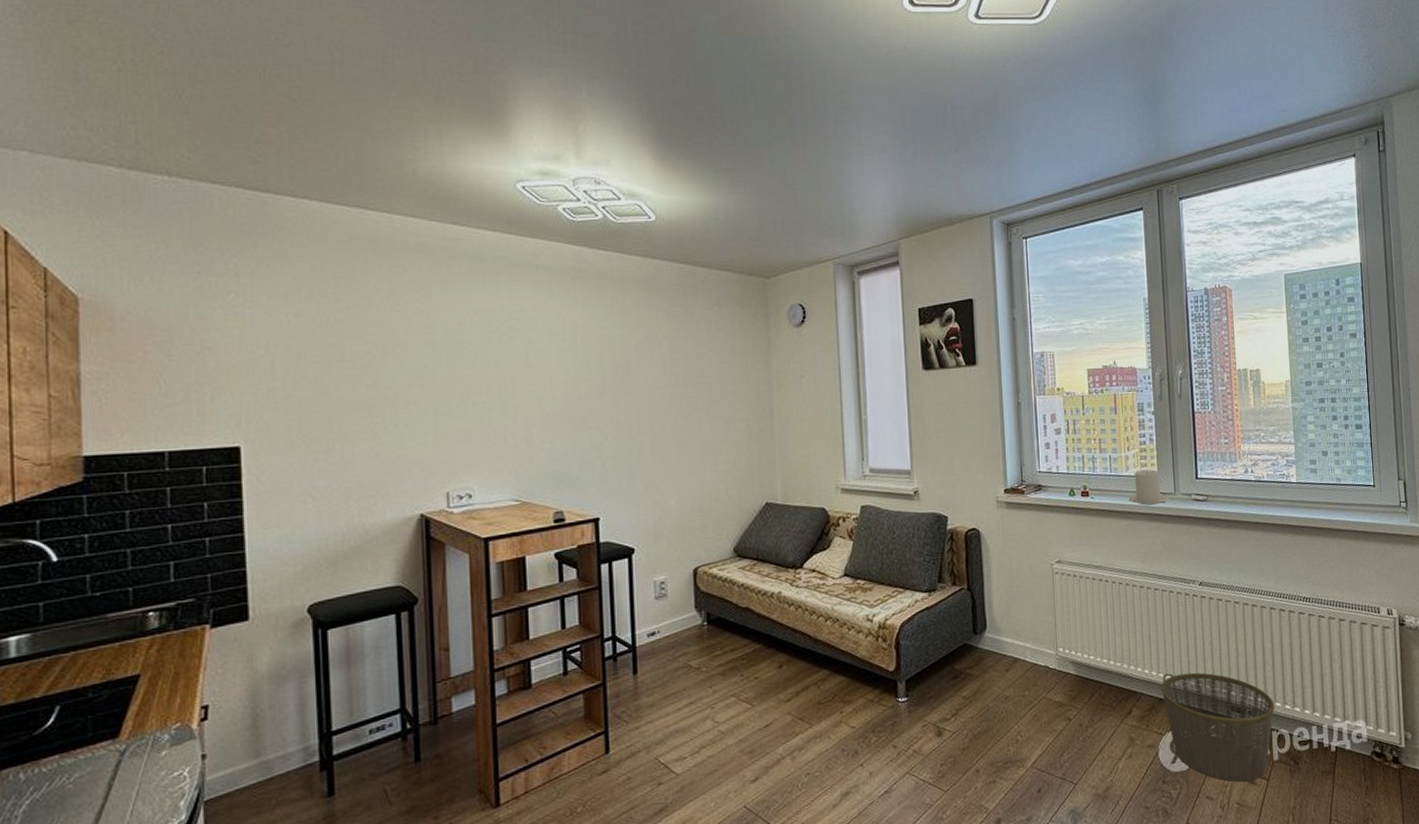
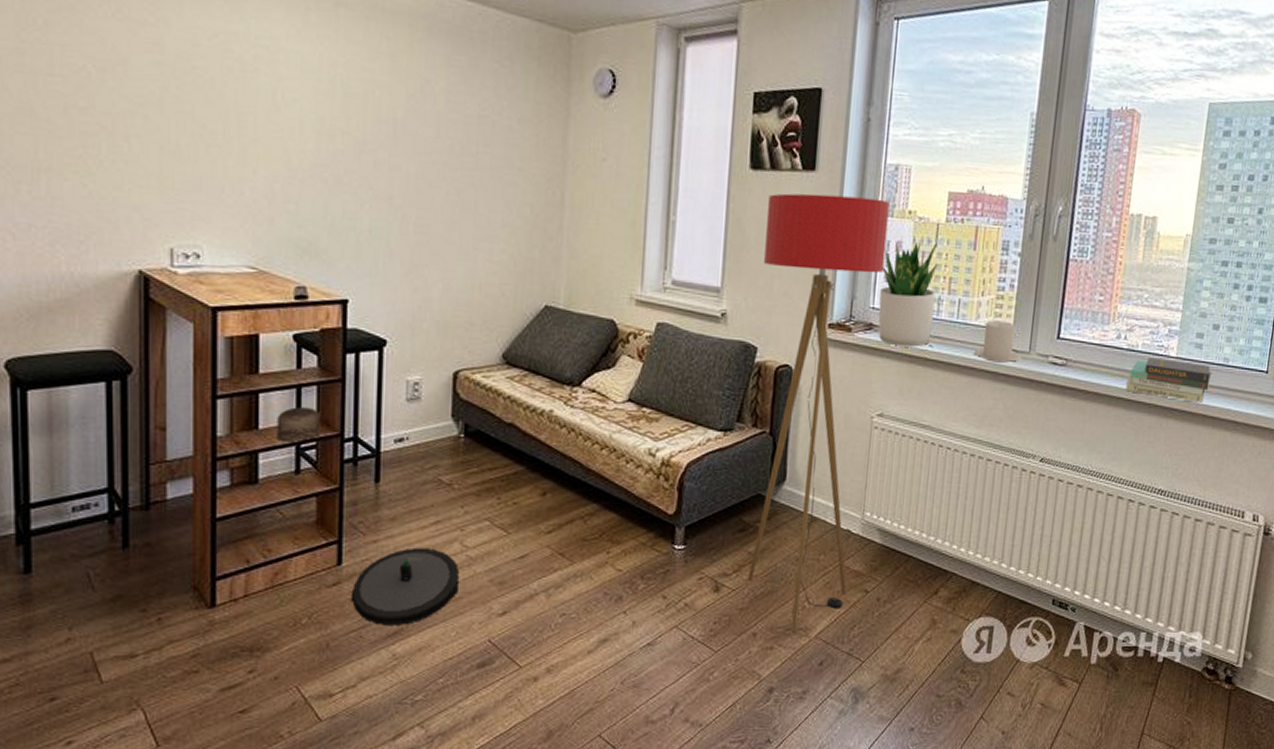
decorative box: none [545,615,583,647] -> present [277,407,321,441]
robot vacuum: none [619,727,715,804] -> present [350,547,460,625]
floor lamp: none [941,382,1052,766] -> present [747,193,890,633]
planter: none [1042,410,1091,502] -> present [878,239,939,348]
basket: present [1161,672,1275,782] -> none [975,555,1103,683]
books: none [1260,485,1330,519] -> present [1126,357,1212,403]

